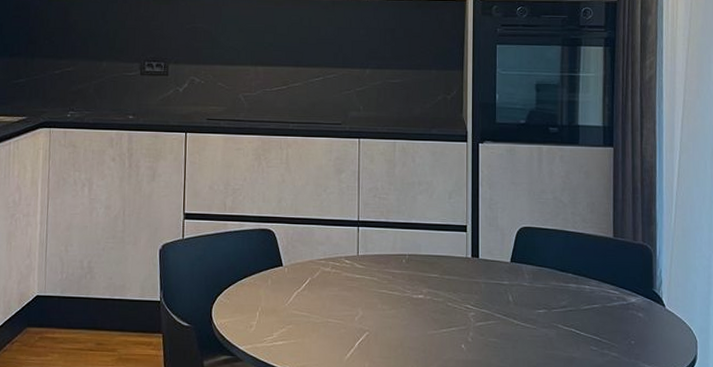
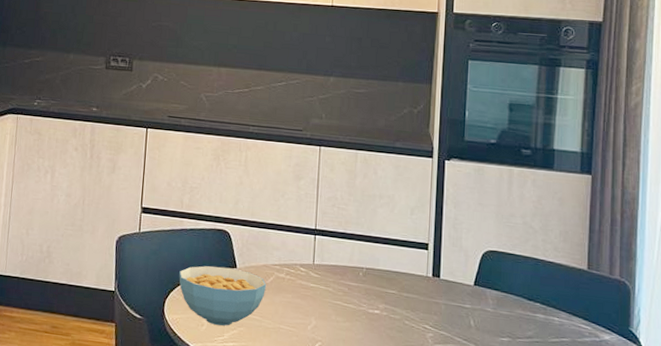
cereal bowl: none [225,266,313,326] -> present [179,266,267,326]

